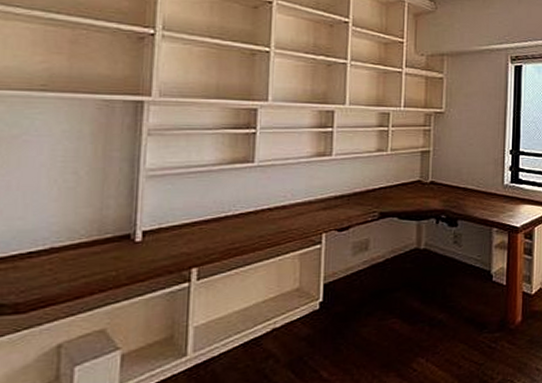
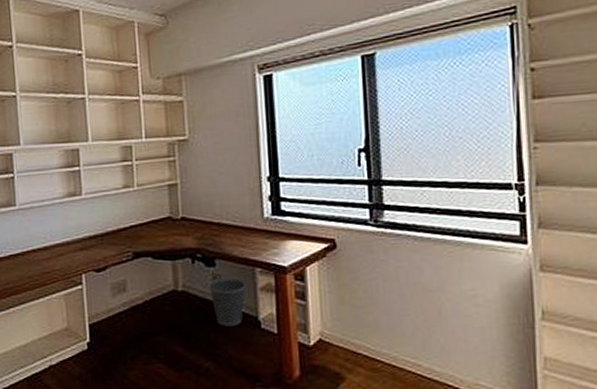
wastebasket: none [449,236,483,281] -> present [208,277,246,327]

